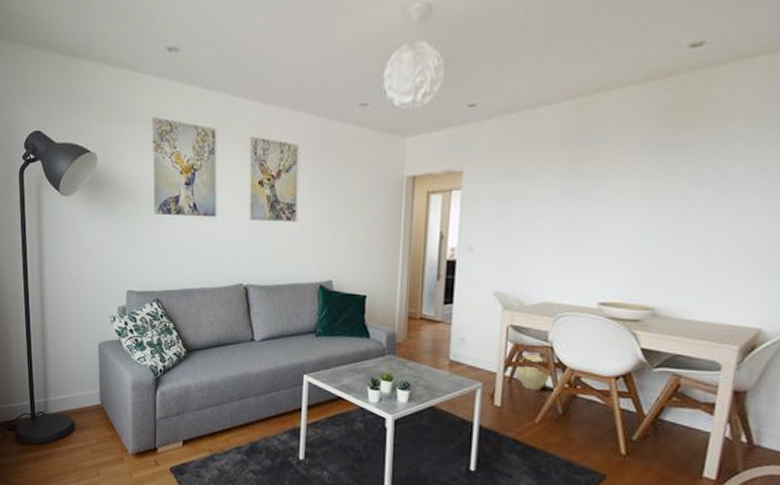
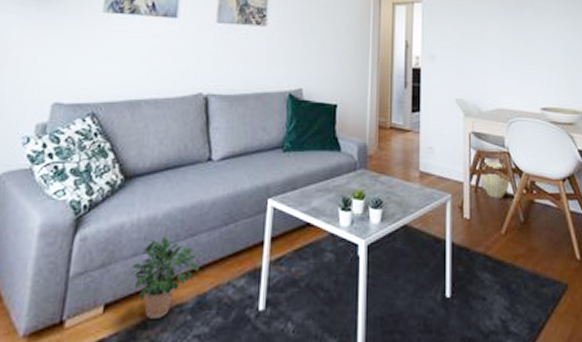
potted plant: none [197,397,250,455] -> present [128,236,199,319]

